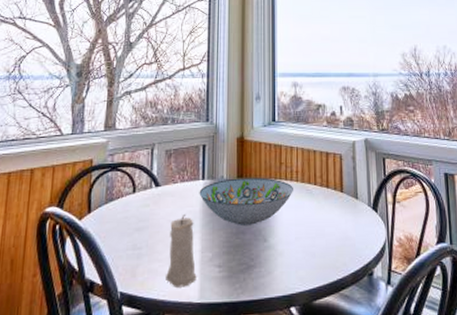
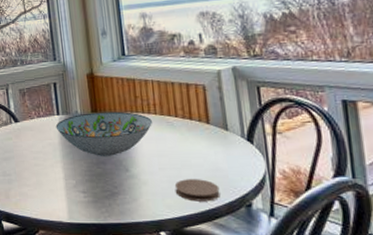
candle: present [166,215,197,287] -> none [33,147,64,209]
coaster: none [308,248,347,272] -> present [174,179,220,202]

